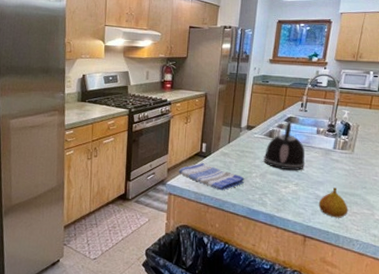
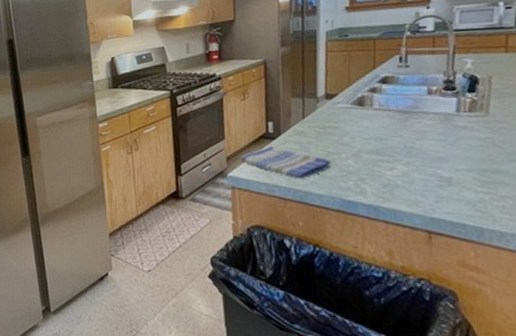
kettle: present [263,121,306,171] -> none [354,82,417,147]
fruit: present [318,187,348,218] -> none [443,164,493,205]

